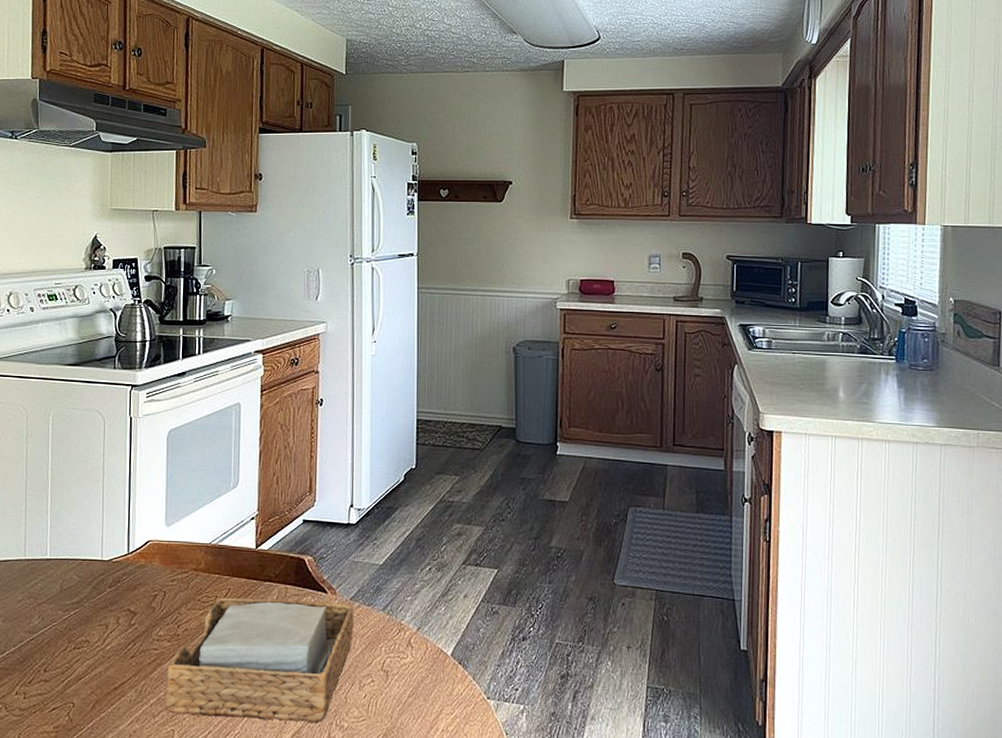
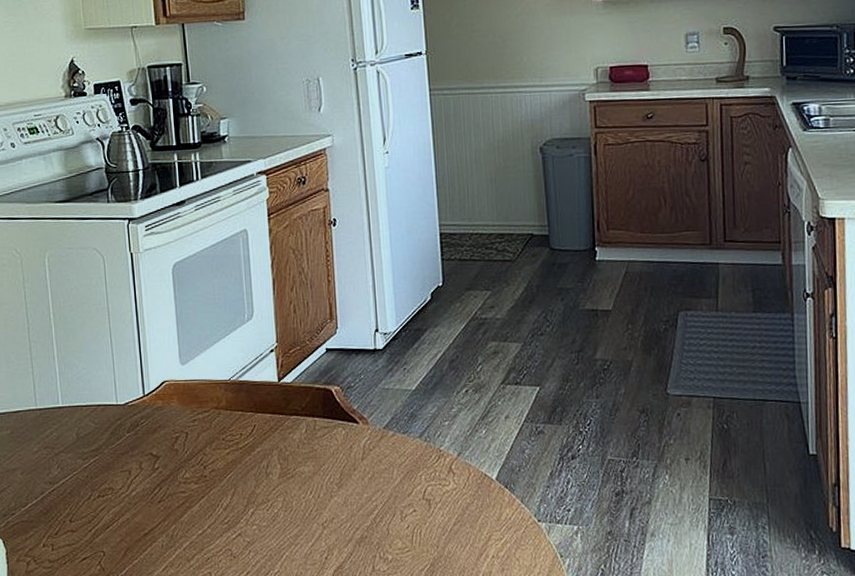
napkin holder: present [165,597,354,723] -> none [197,432,390,557]

